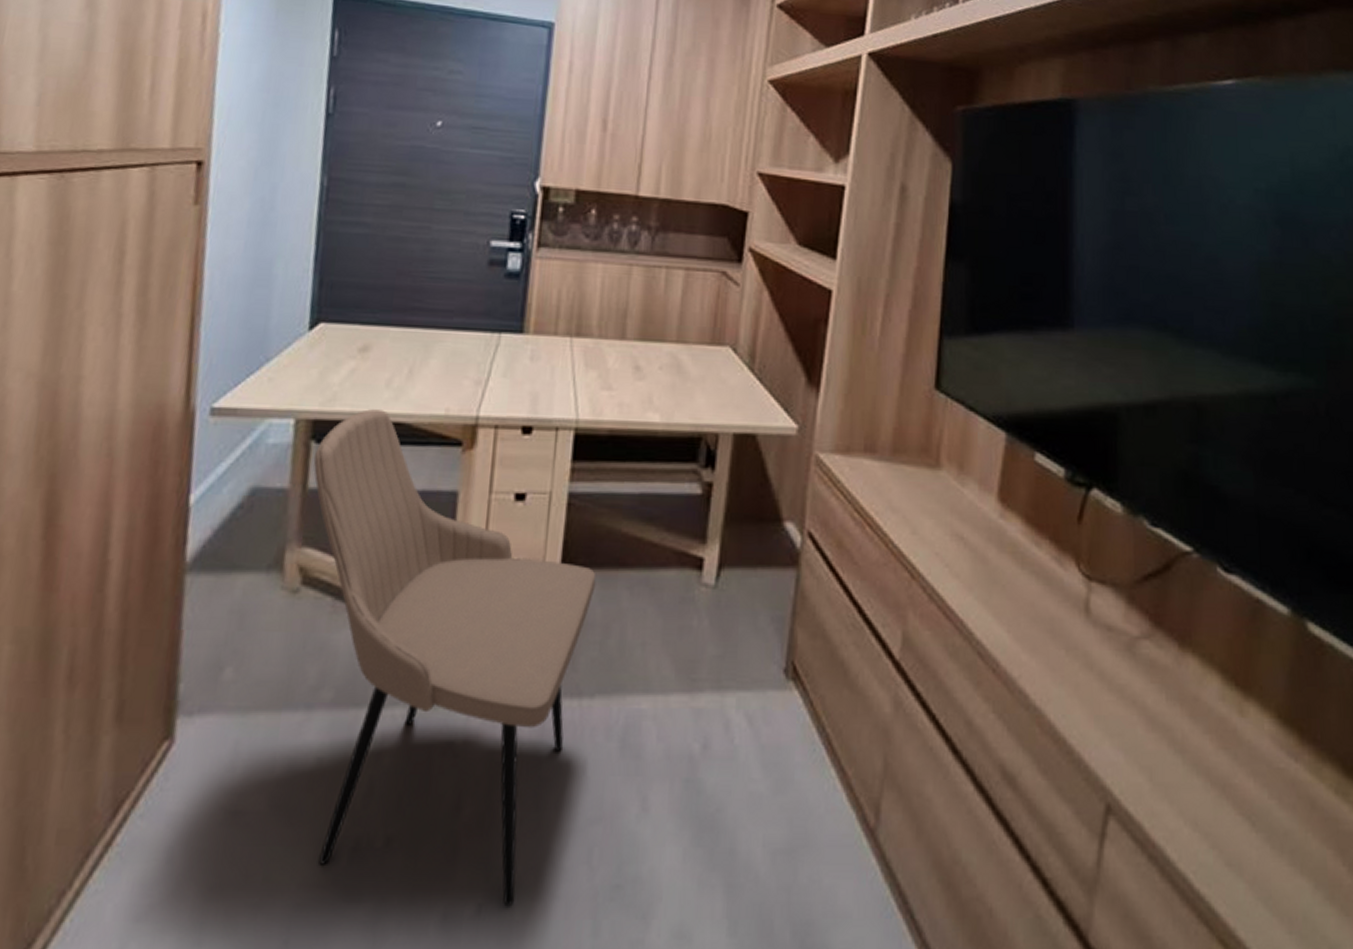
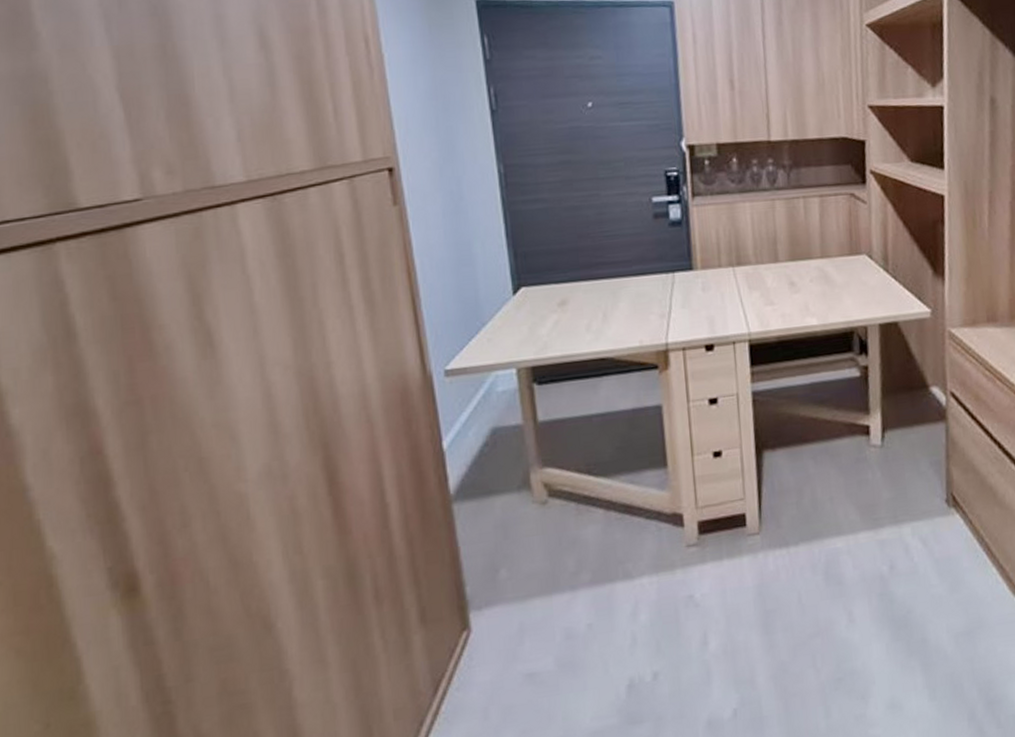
dining chair: present [313,409,596,907] -> none [538,350,786,708]

